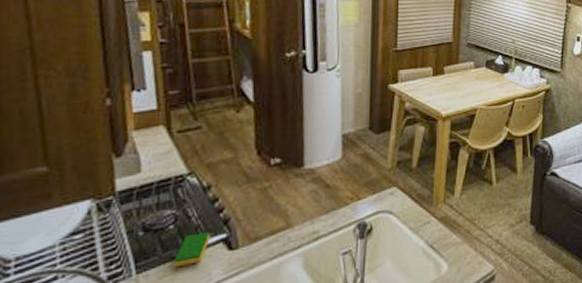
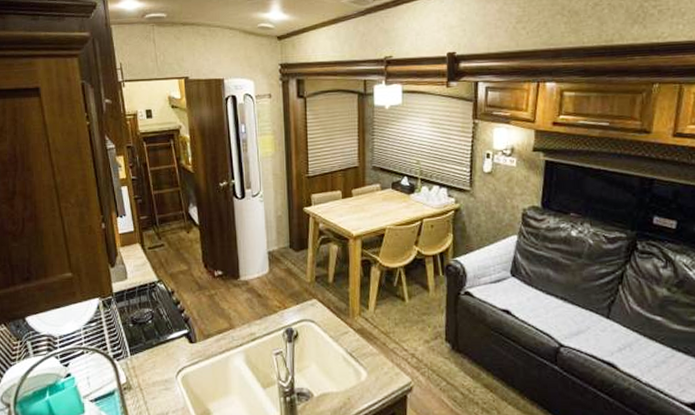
dish sponge: present [174,232,211,268] -> none [154,328,177,353]

